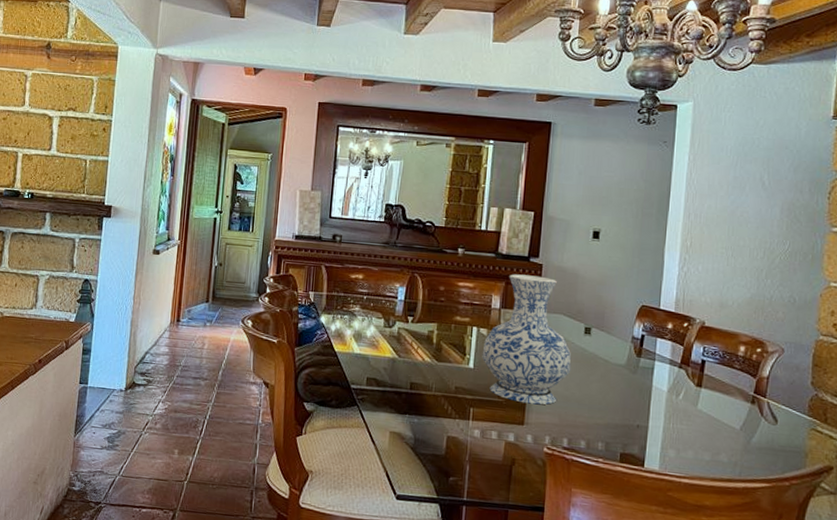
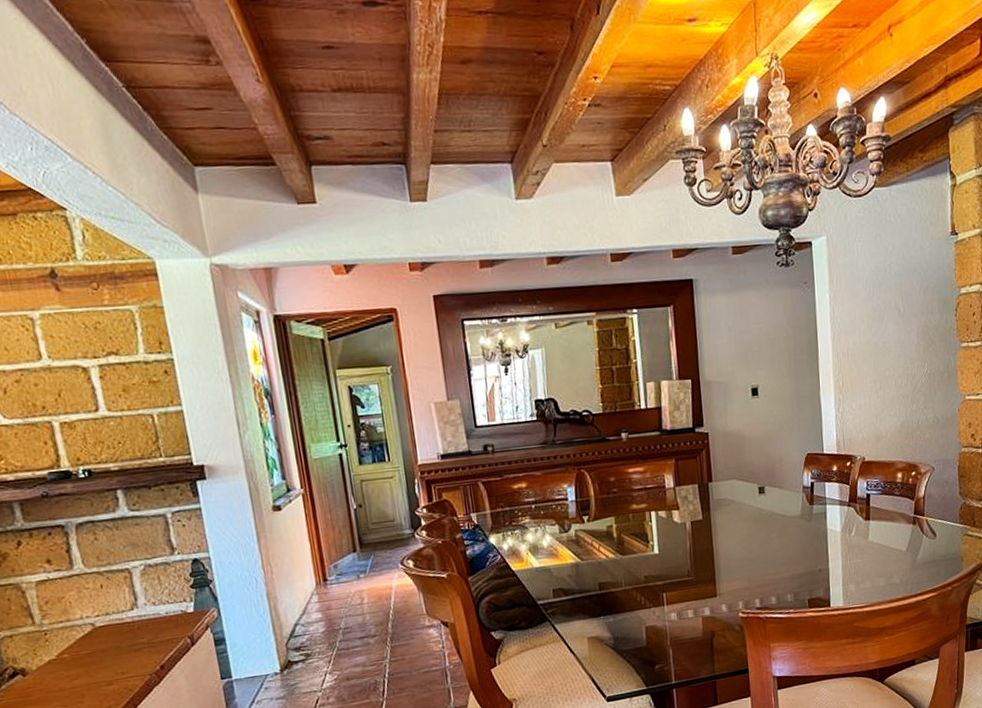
vase: present [482,274,572,405] -> none [664,445,752,576]

